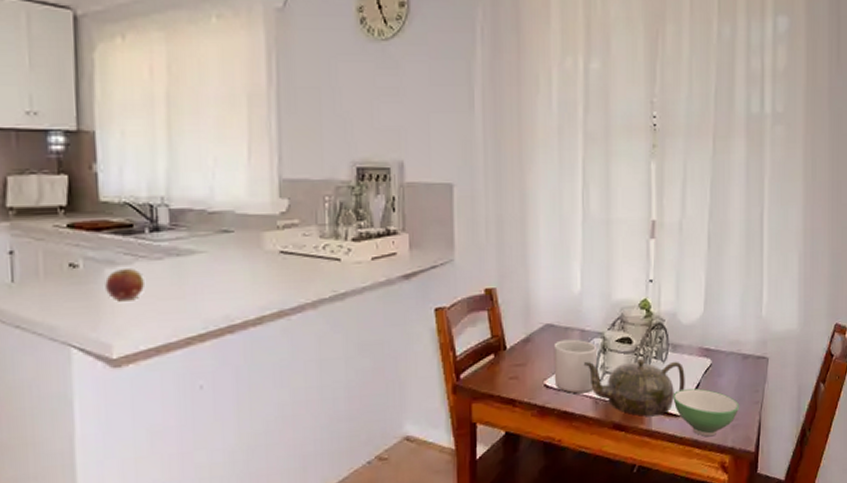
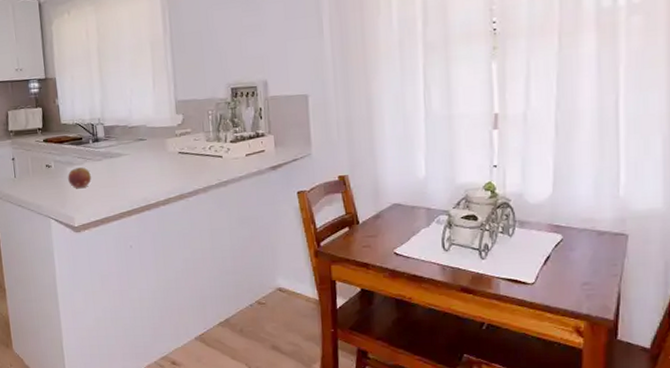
mug: present [553,339,598,394] -> none [401,216,444,261]
teapot: present [583,358,685,416] -> none [430,232,534,282]
bowl: present [673,388,740,437] -> none [521,260,596,304]

